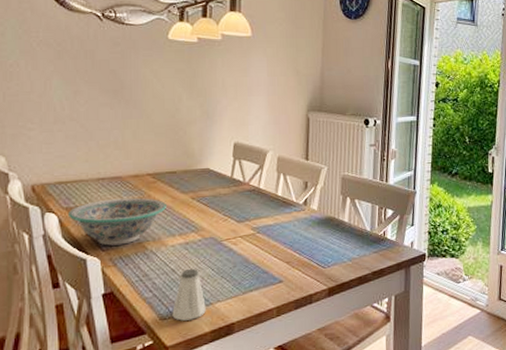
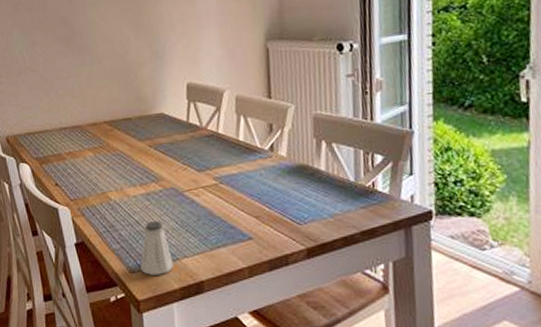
decorative bowl: present [67,197,166,246] -> none [38,146,125,196]

